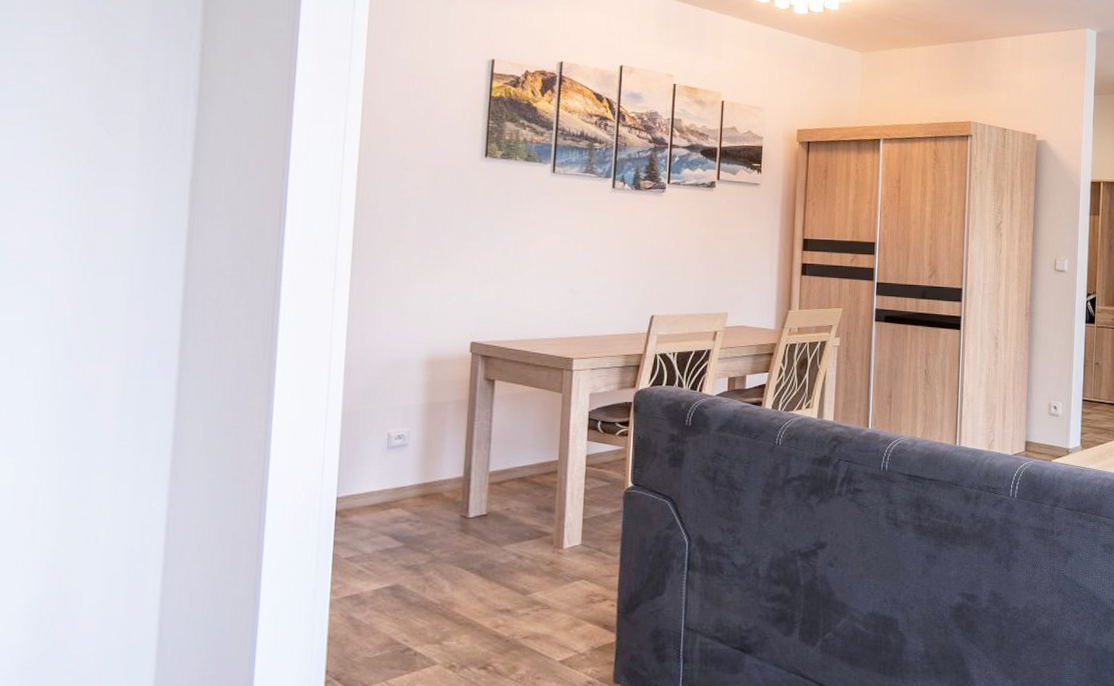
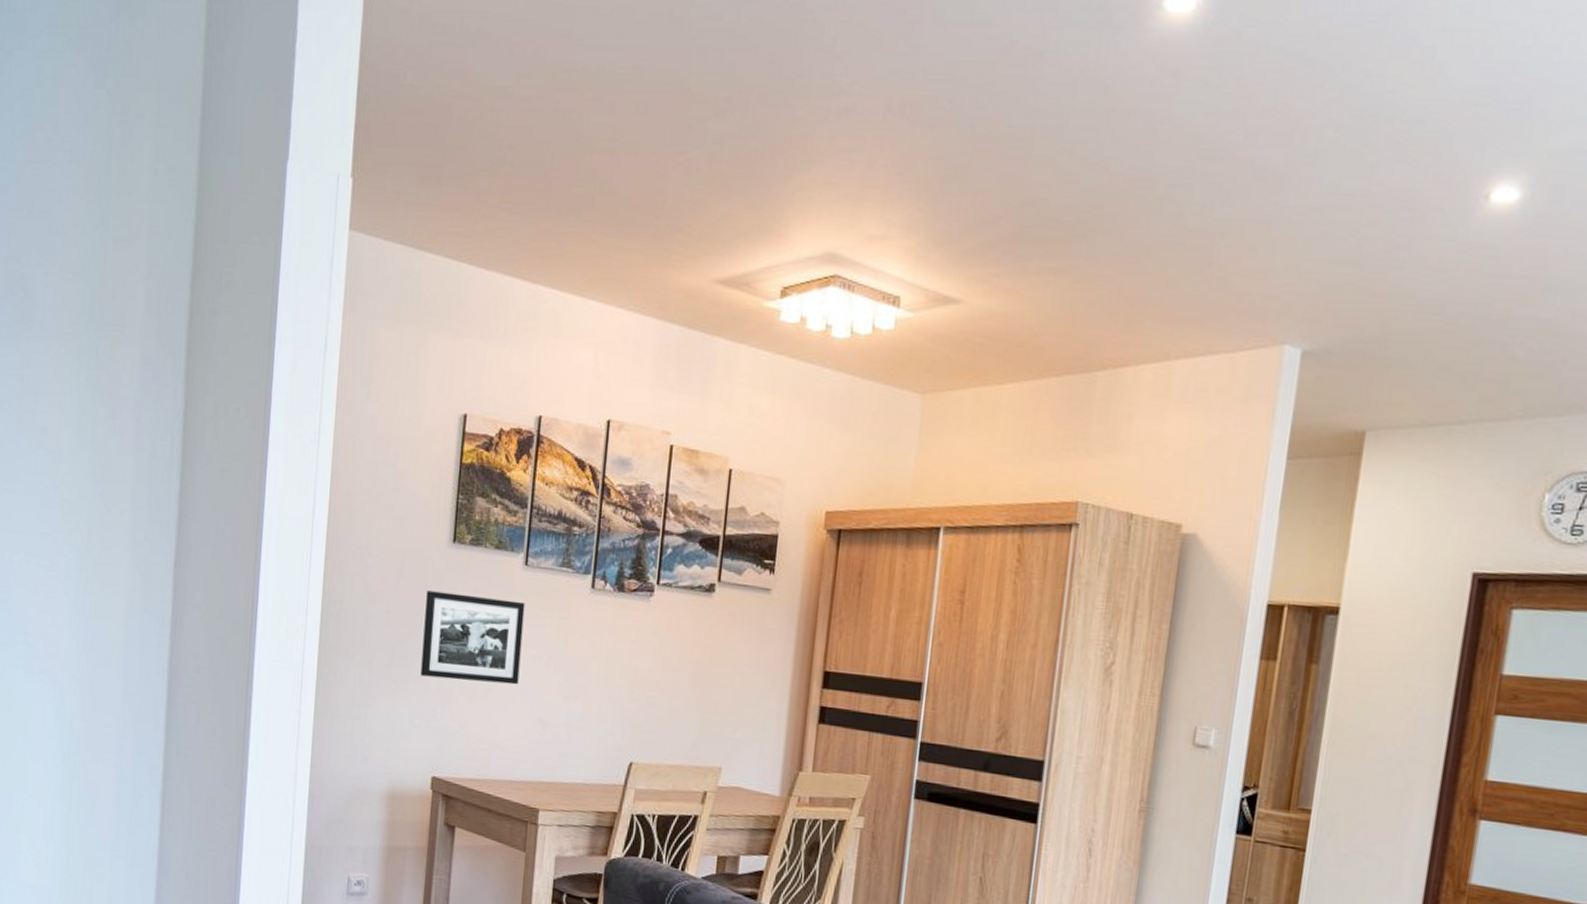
picture frame: none [457,195,554,264] -> present [420,590,525,685]

